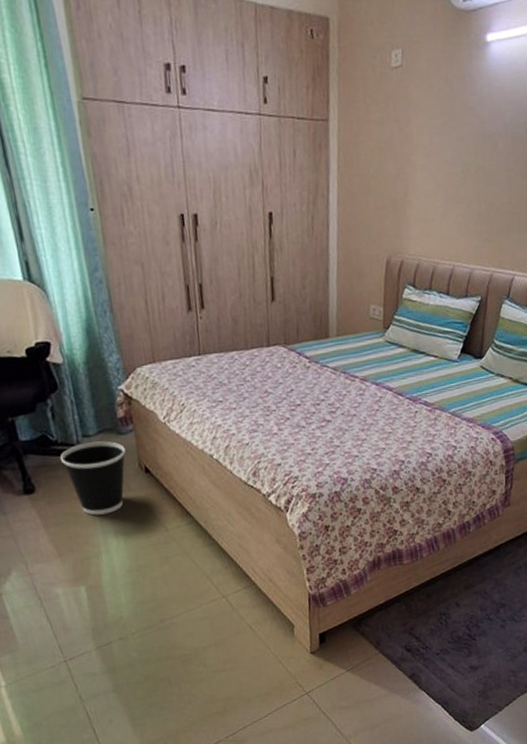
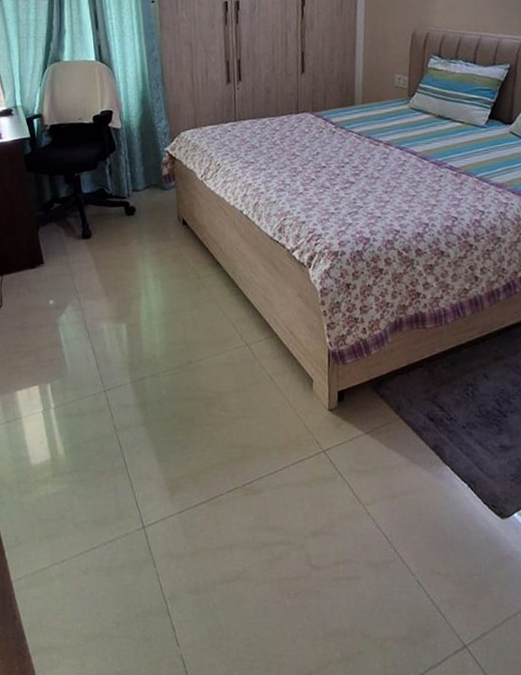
wastebasket: present [59,441,126,515] -> none [113,195,168,261]

